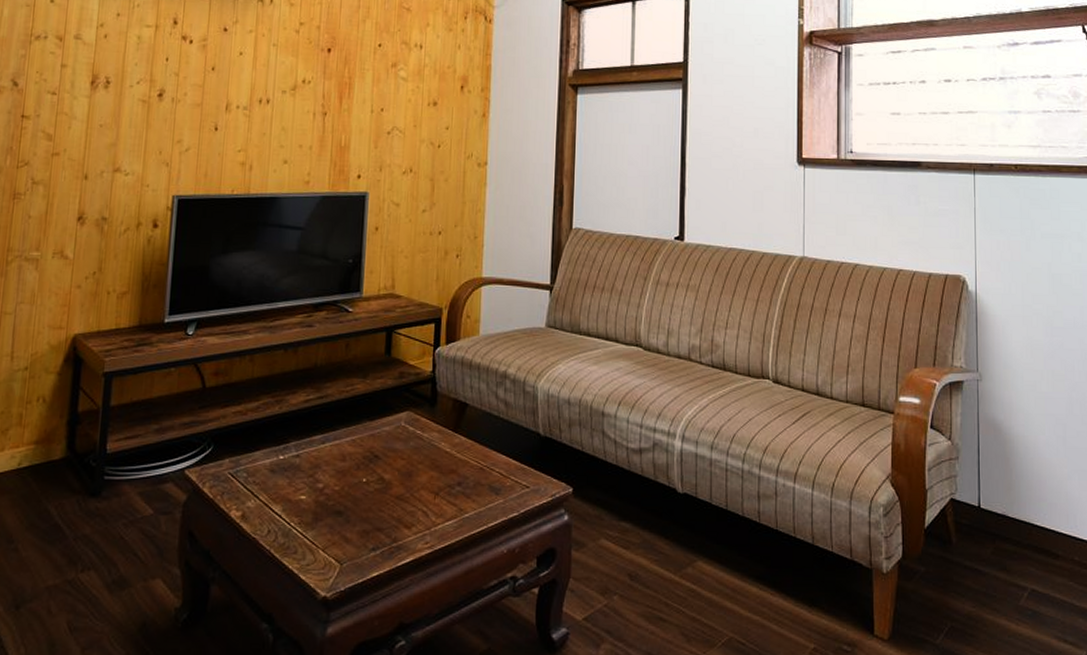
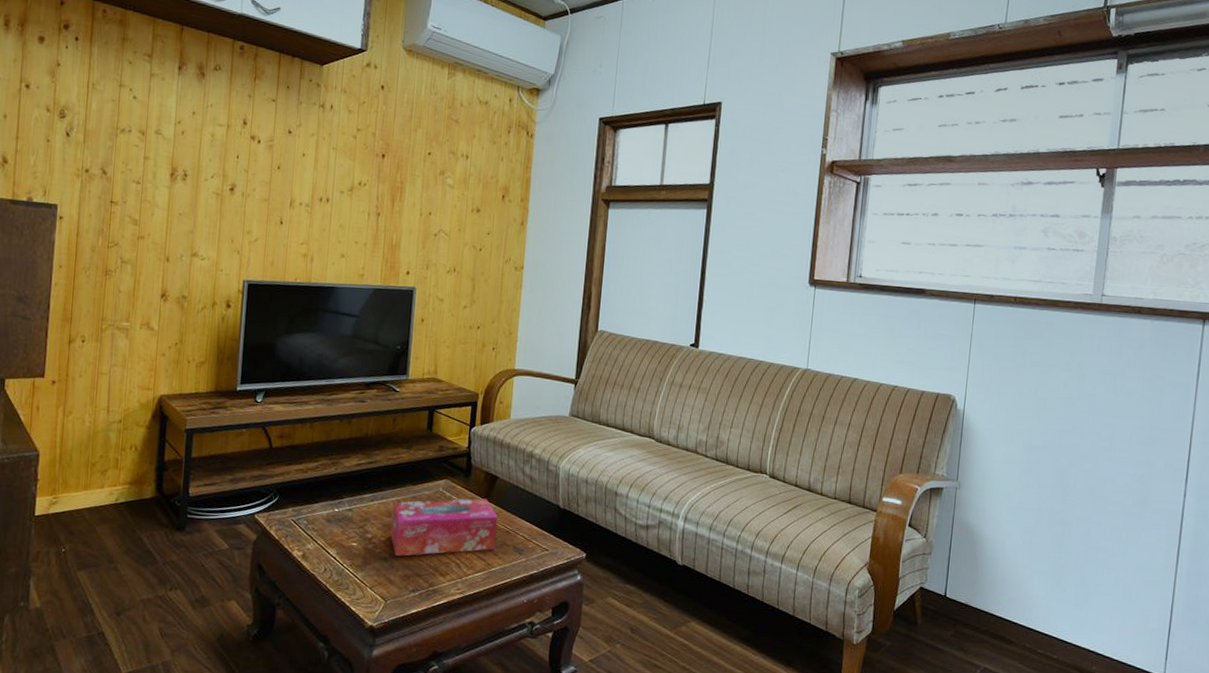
tissue box: none [345,430,470,509] -> present [390,498,498,557]

